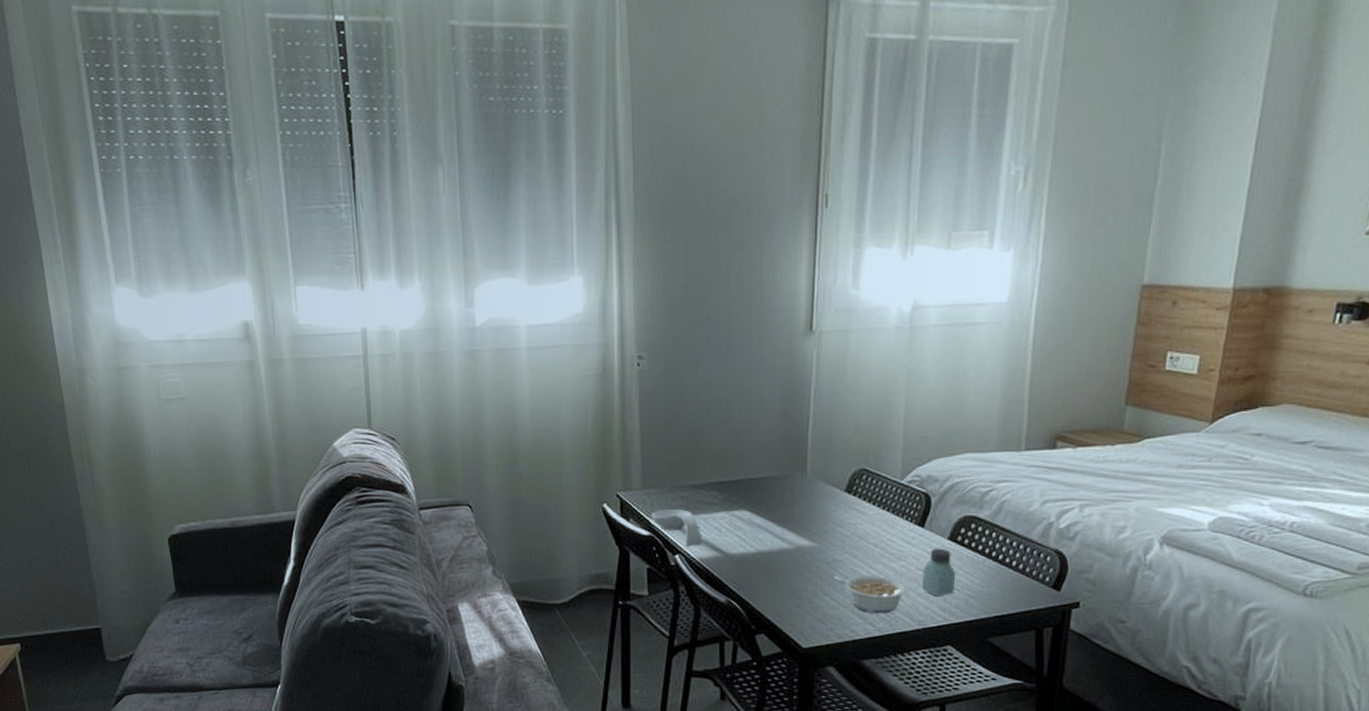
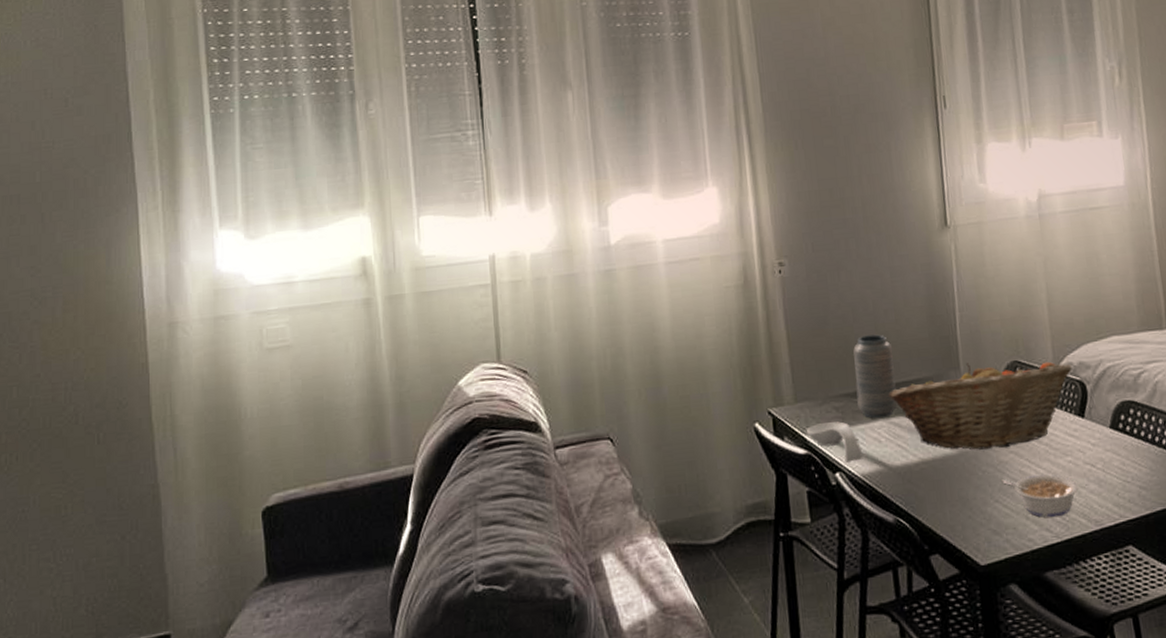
vase: none [702,432,742,510] -> present [853,334,897,419]
fruit basket: none [733,467,920,548] -> present [889,361,1072,450]
saltshaker: present [921,548,956,597] -> none [1090,438,1125,492]

